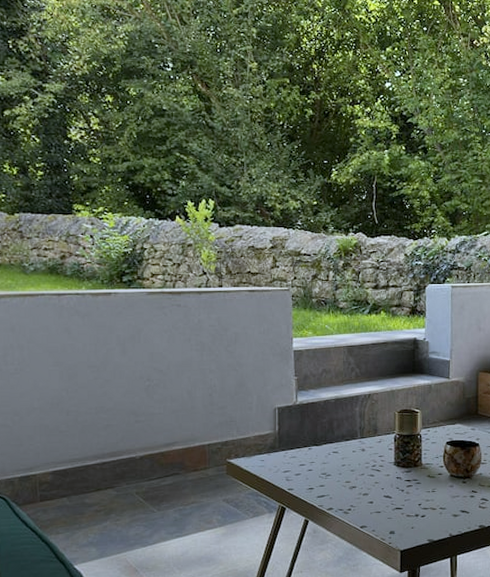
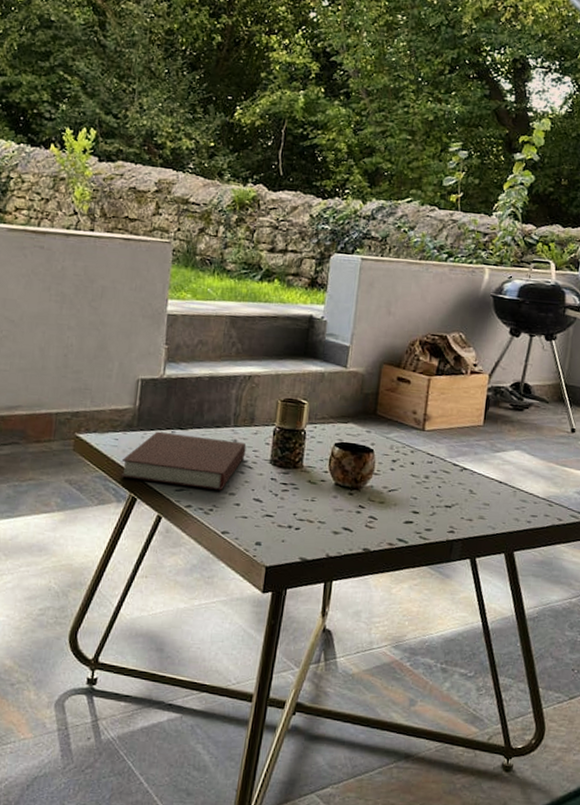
notebook: none [269,449,373,493] -> present [121,431,247,490]

